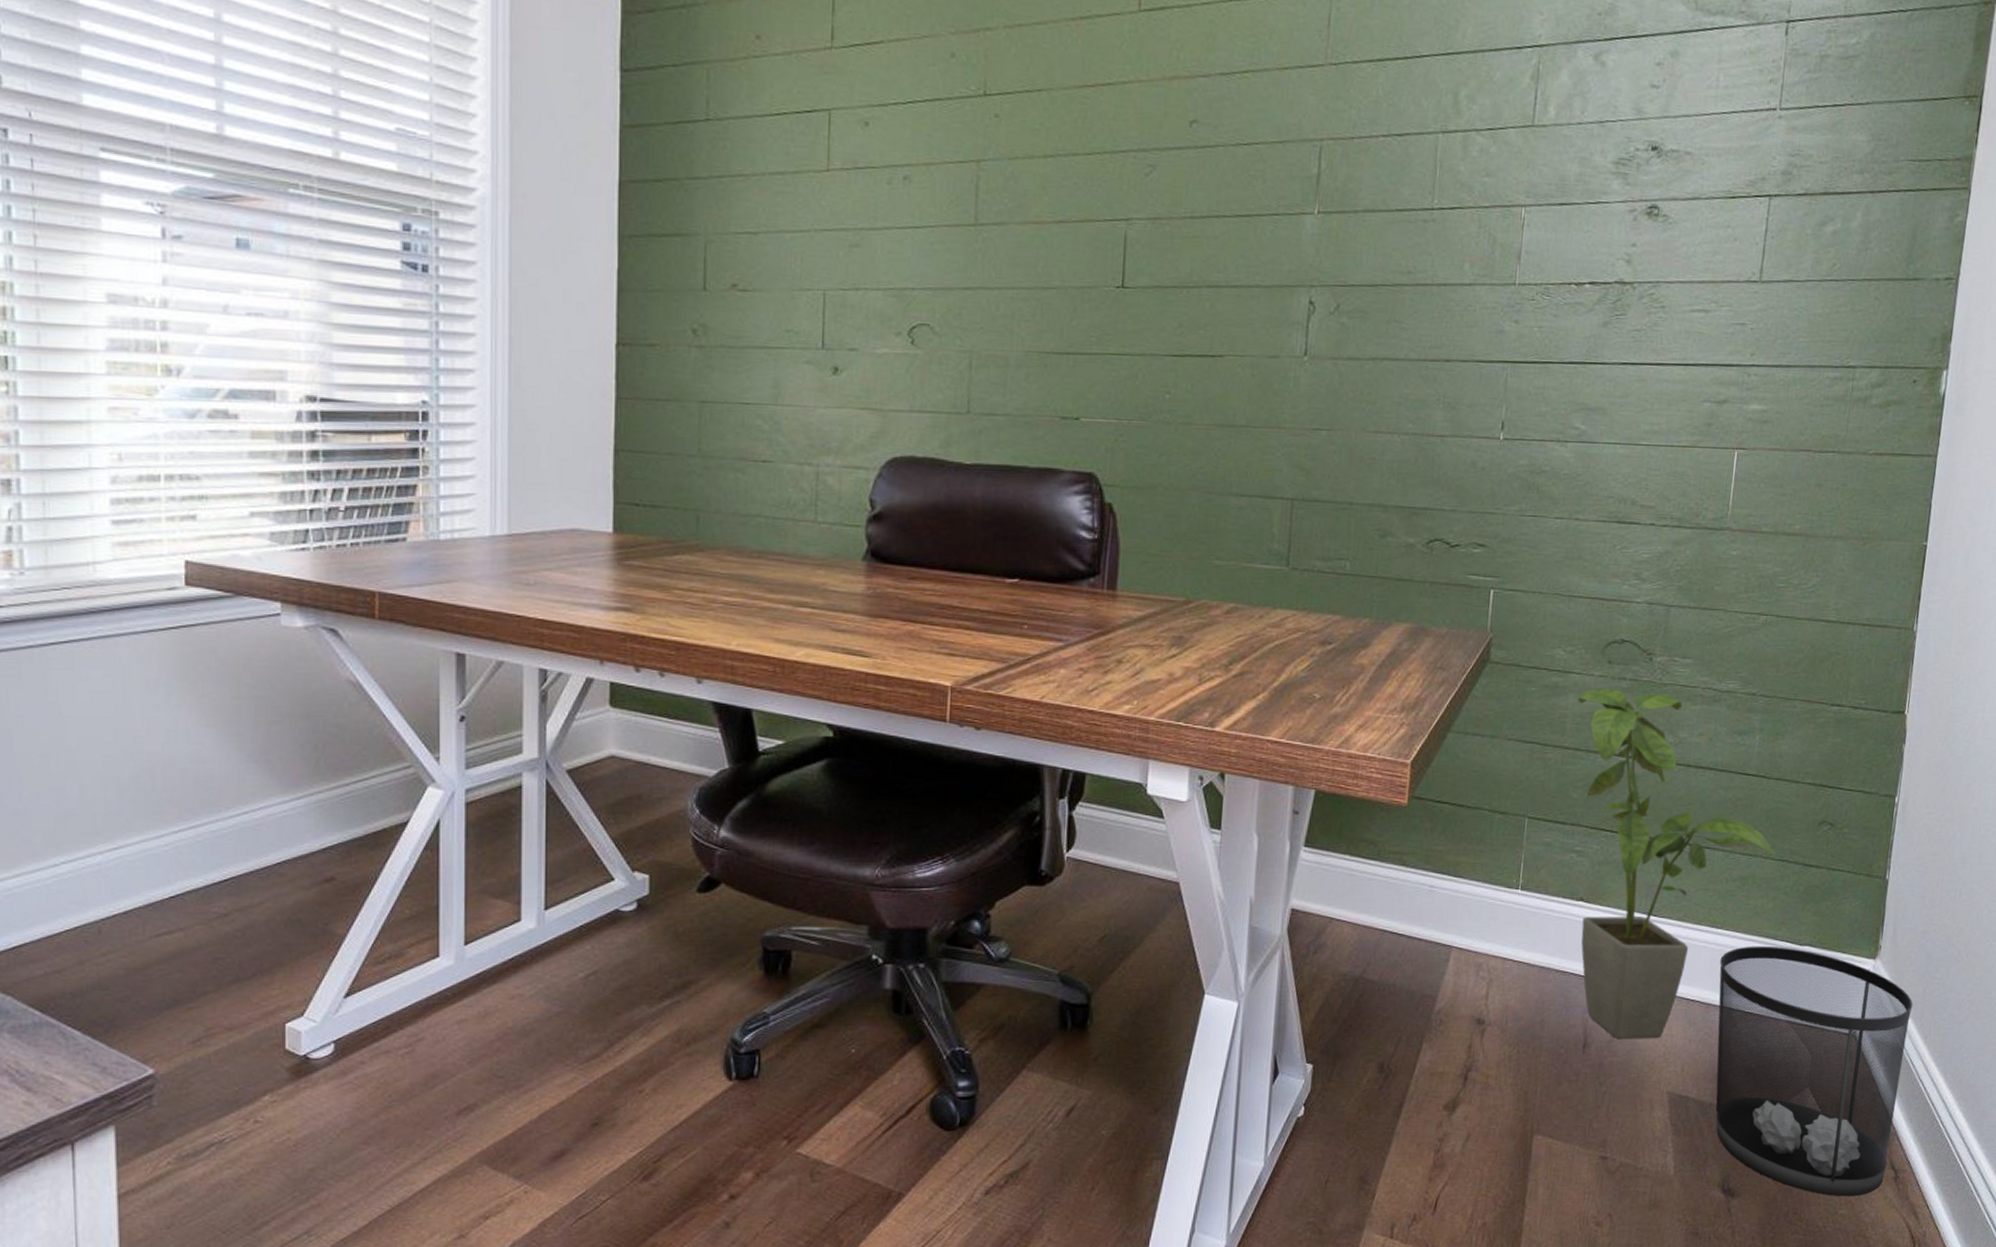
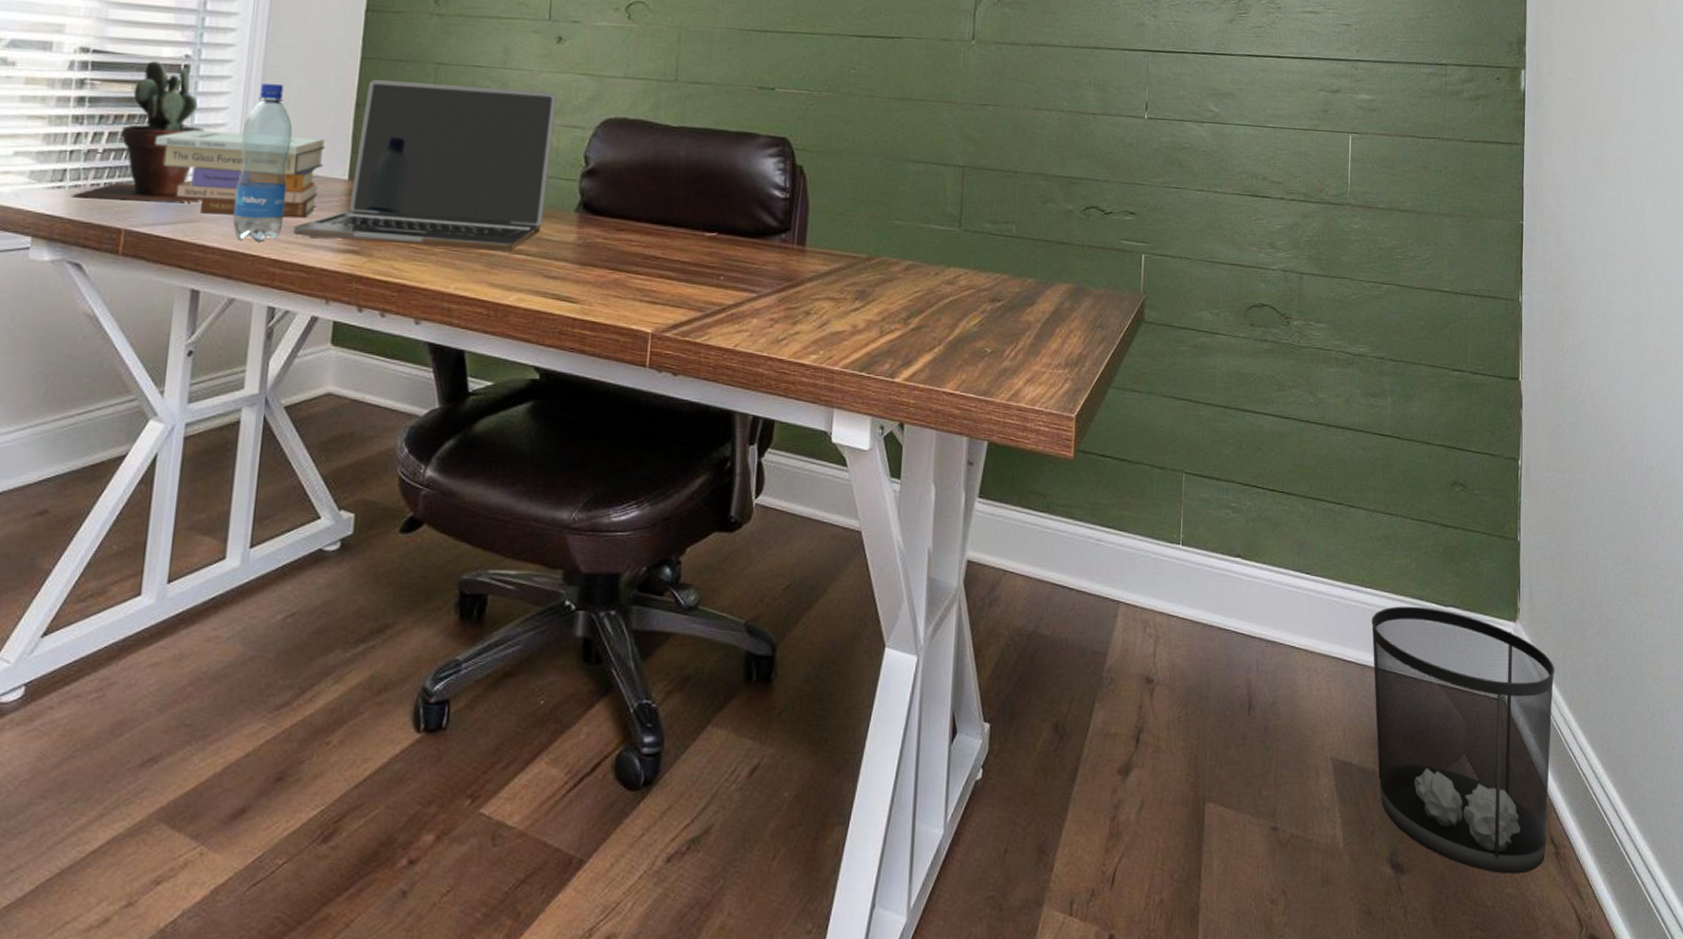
potted cactus: none [316,409,459,562] -> present [71,61,205,203]
books: none [400,483,585,574] -> present [155,129,326,217]
bottle: none [492,430,548,601] -> present [232,84,293,242]
laptop: none [558,422,837,606] -> present [293,80,558,253]
house plant: present [1577,688,1777,1040] -> none [1224,349,1415,702]

